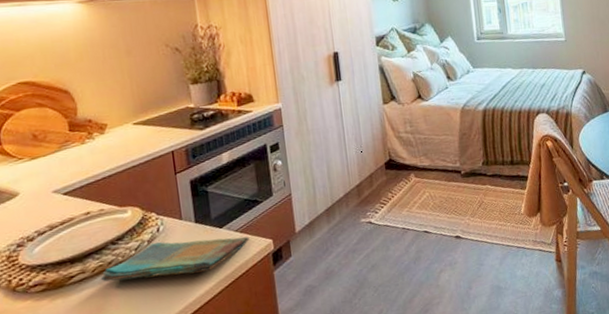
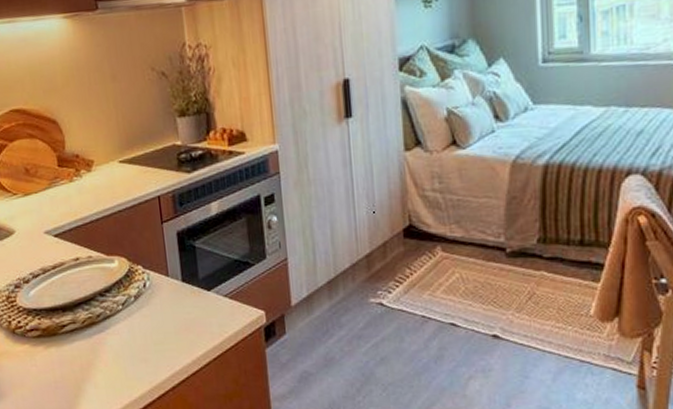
dish towel: present [100,236,250,282] -> none [89,298,240,339]

